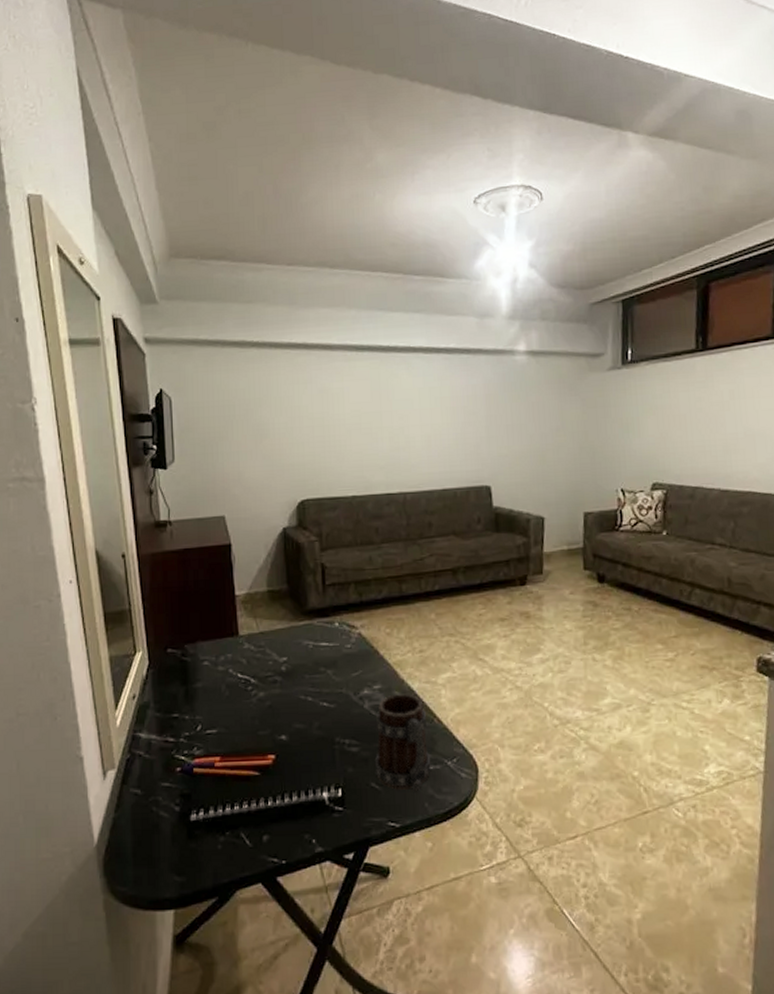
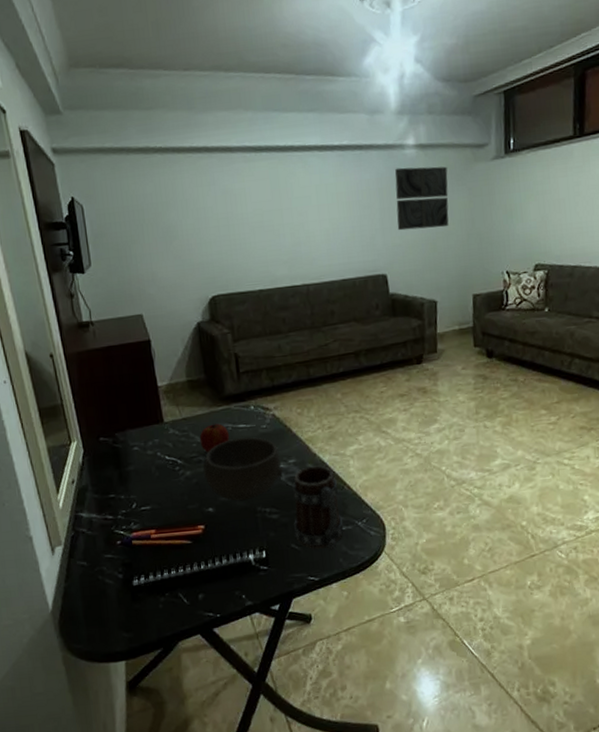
fruit: none [276,640,310,672] -> present [199,423,230,453]
bowl: none [278,657,367,729] -> present [203,437,284,501]
wall art: none [503,374,560,440] -> present [395,166,449,231]

